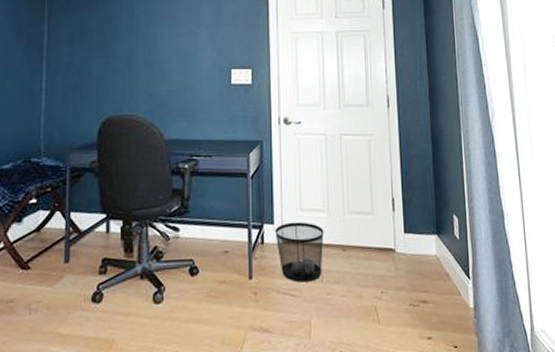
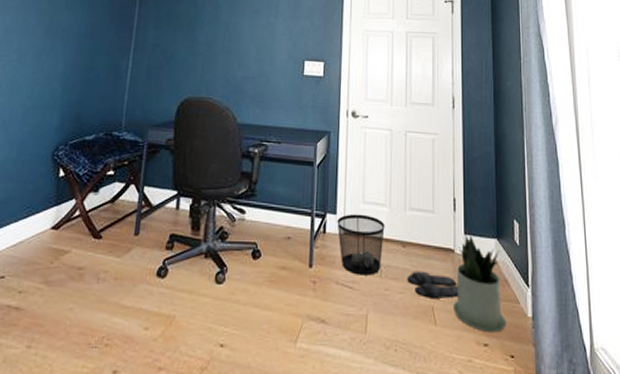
slippers: none [348,272,401,299] -> present [407,270,459,298]
planter: none [395,233,449,327] -> present [452,235,507,333]

